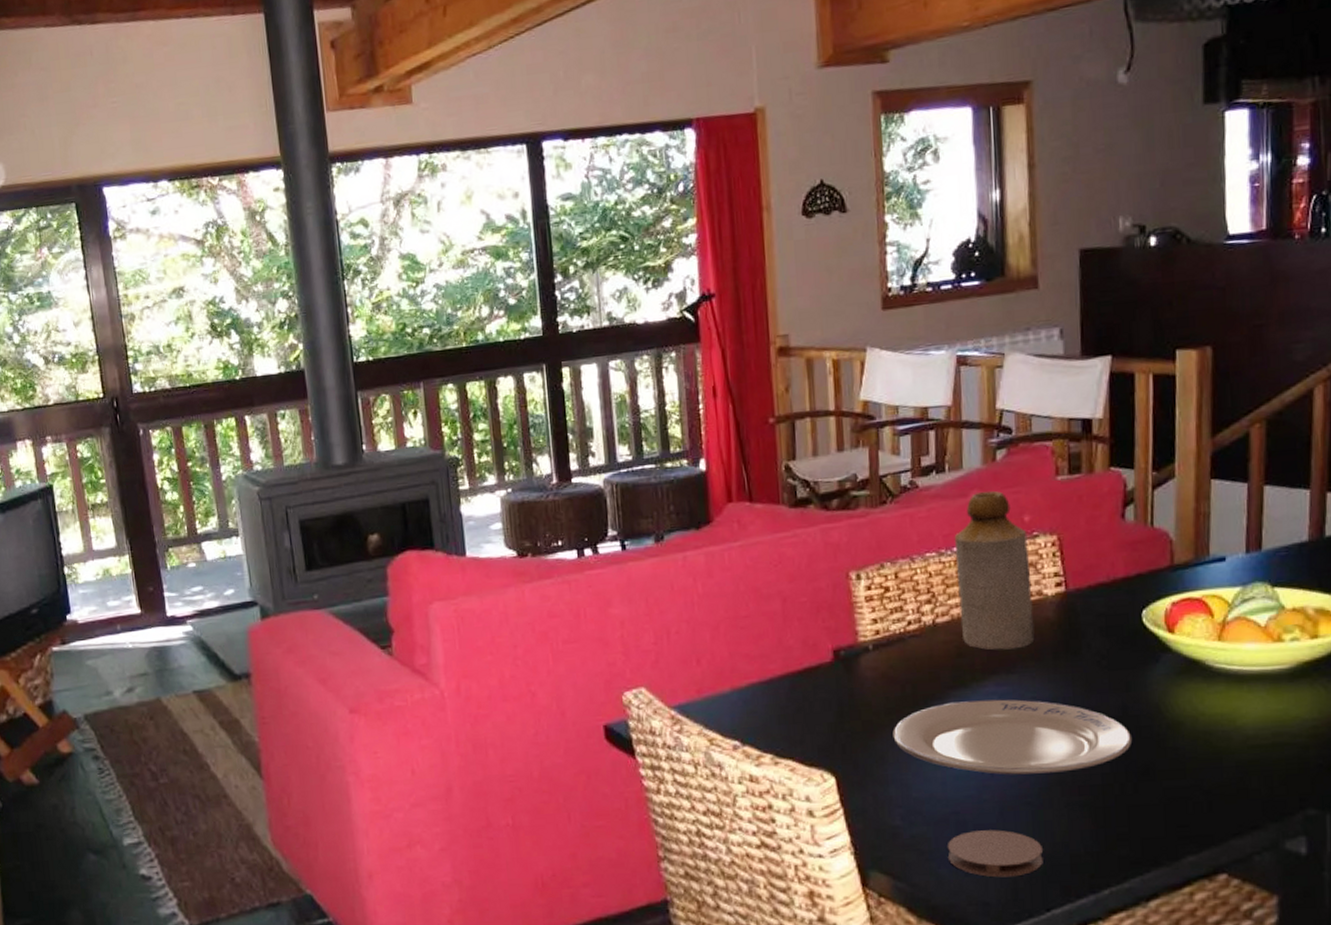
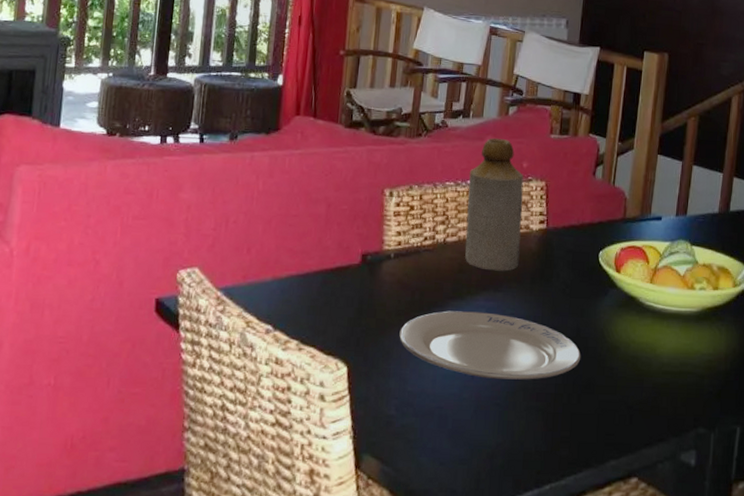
coaster: present [947,830,1043,878] -> none [428,425,503,469]

